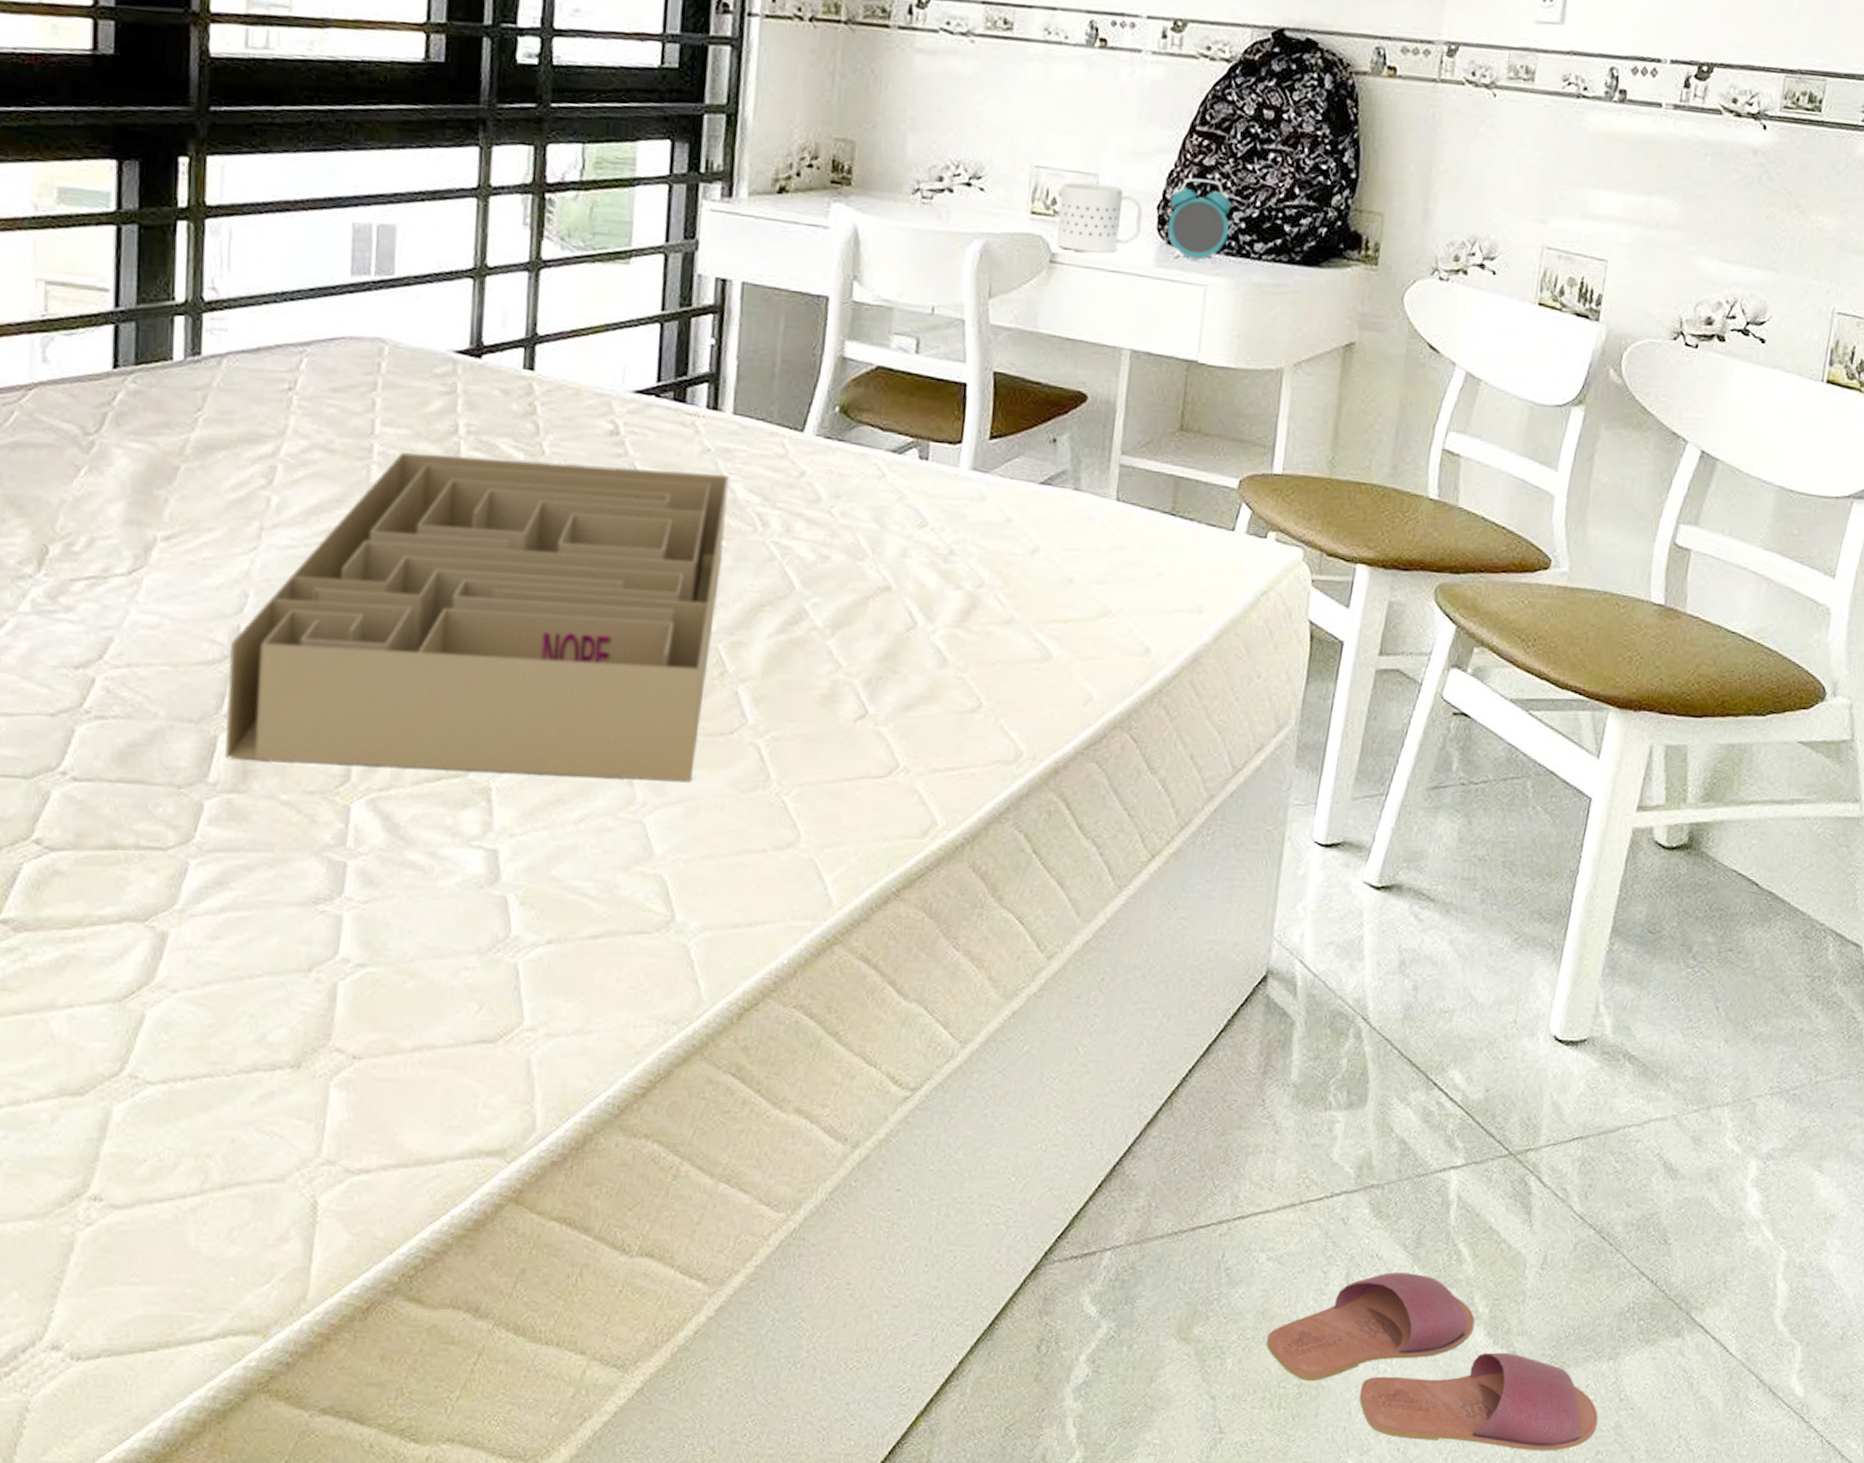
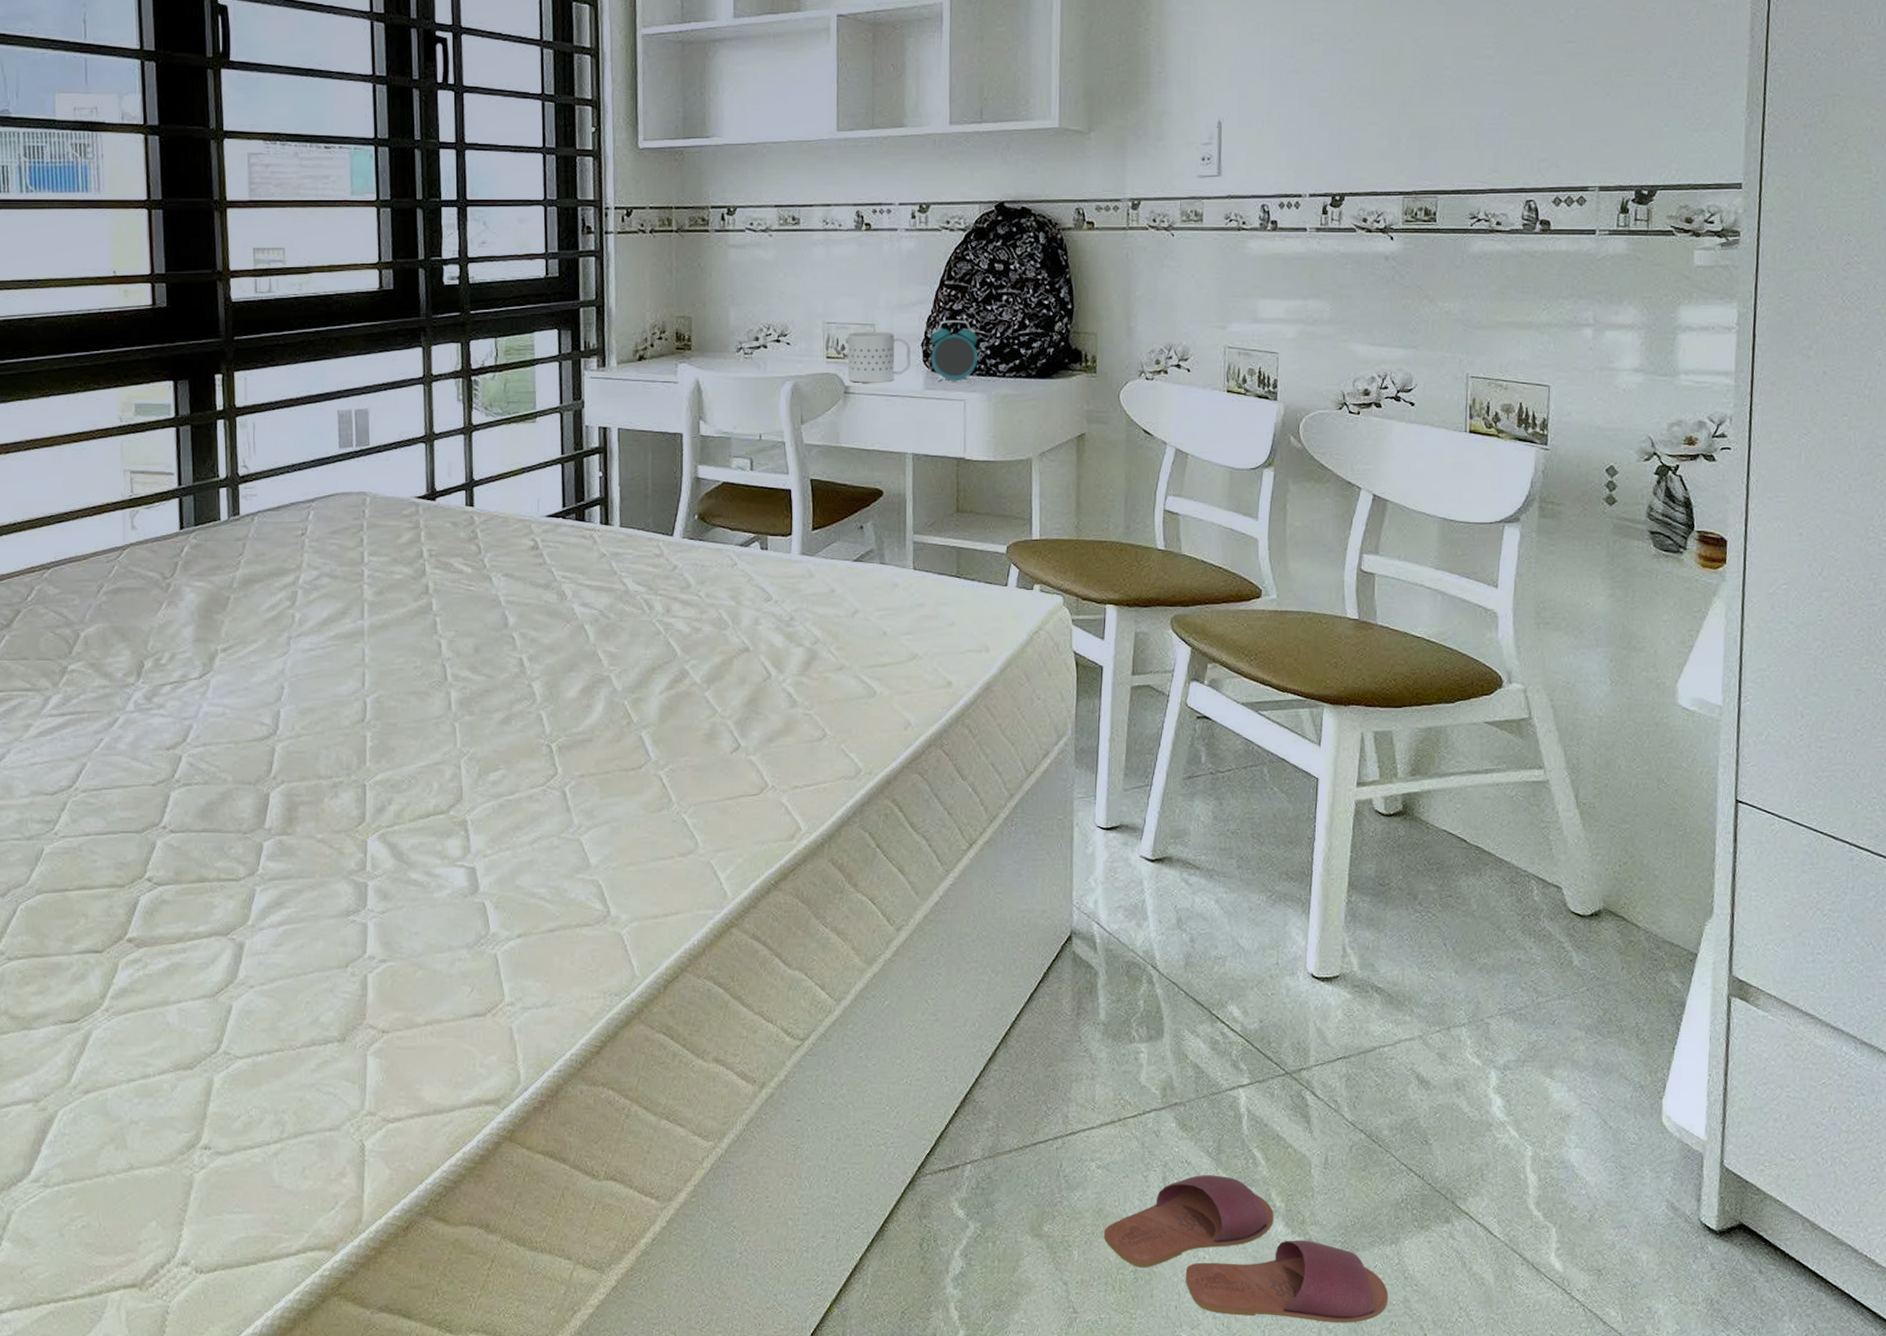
storage box: present [224,452,730,781] -> none [273,572,622,810]

